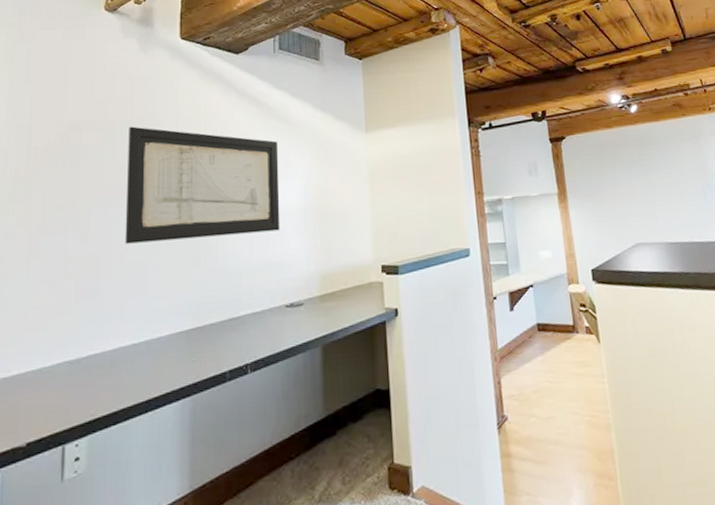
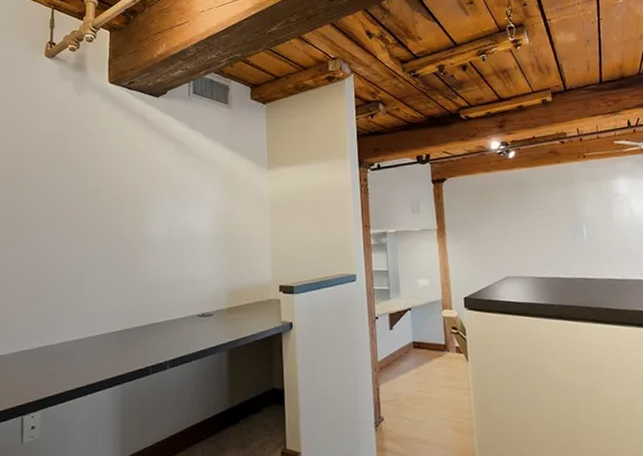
wall art: present [124,126,281,244] -> none [66,158,194,258]

